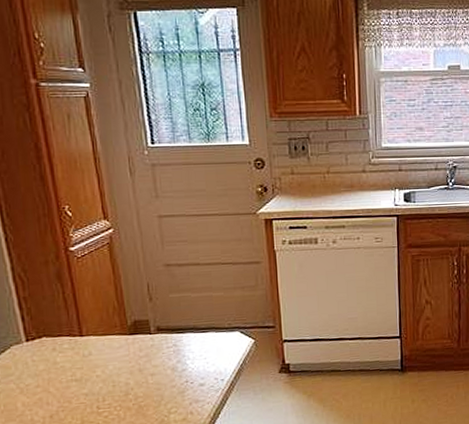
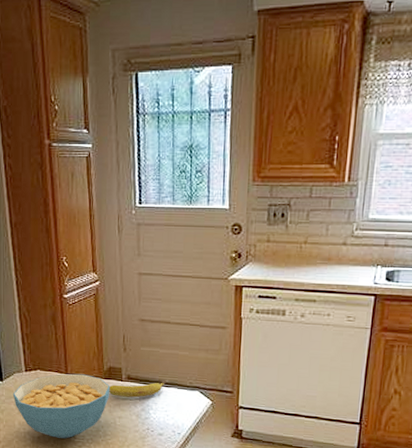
cereal bowl: none [11,333,138,413] -> present [12,373,111,439]
banana: none [135,324,205,352] -> present [108,379,169,398]

